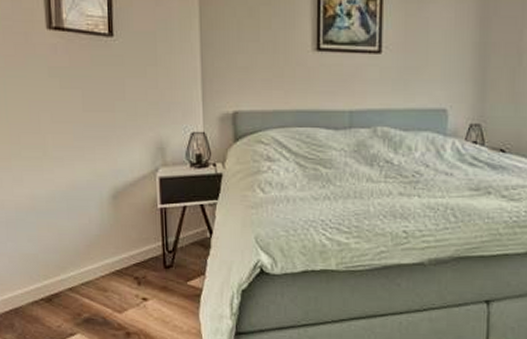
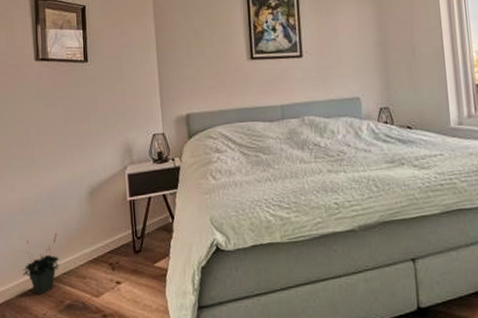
potted plant: none [34,237,77,305] -> present [23,232,60,295]

